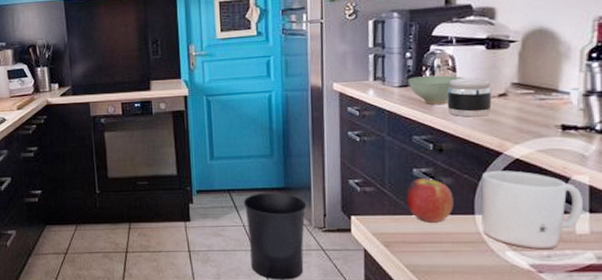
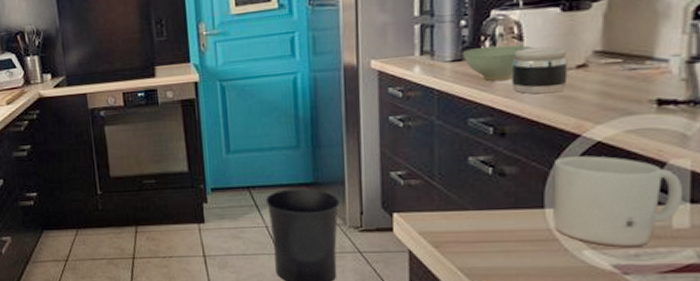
fruit: present [406,178,454,223] -> none [460,168,518,219]

